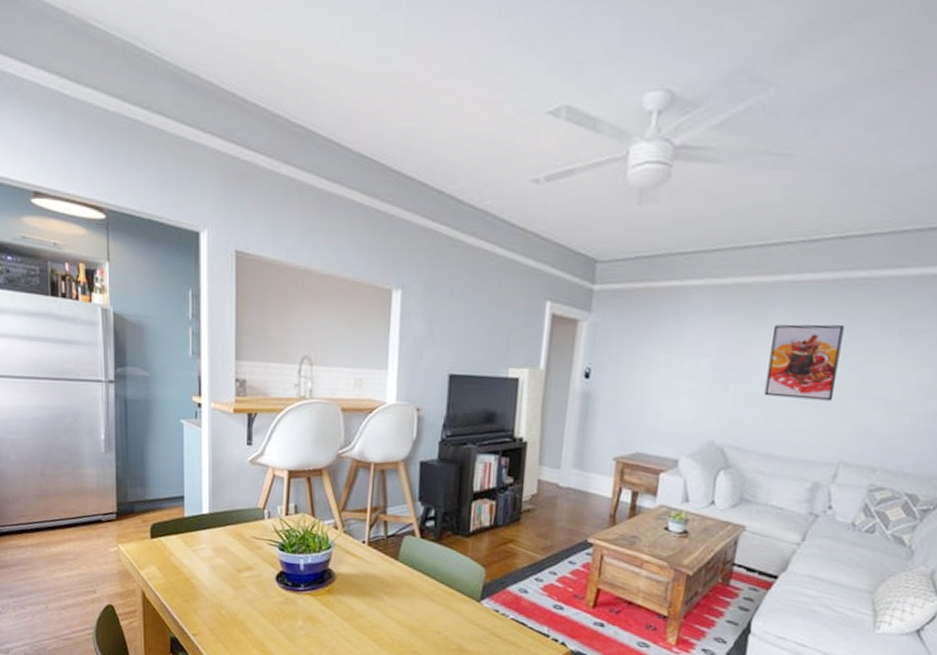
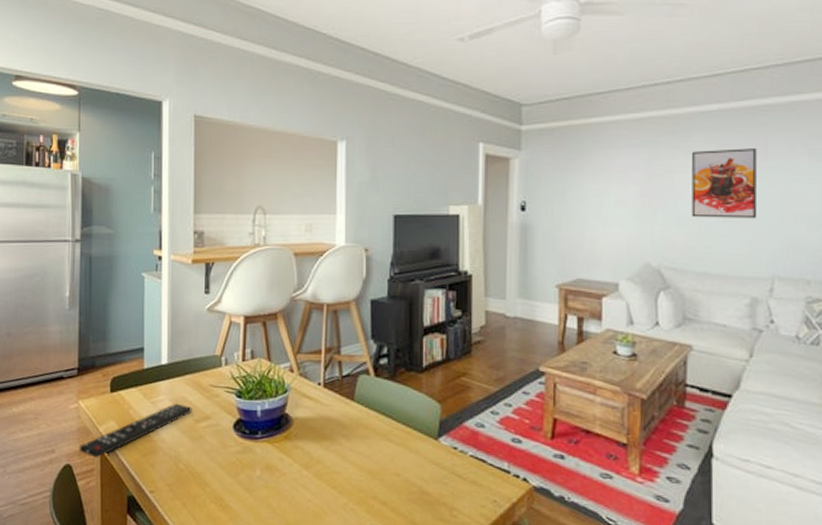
remote control: none [120,552,234,600] -> present [79,403,192,458]

